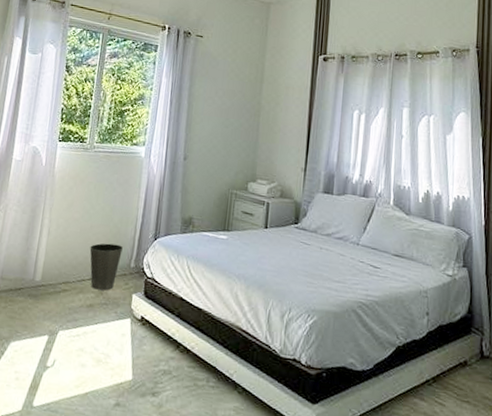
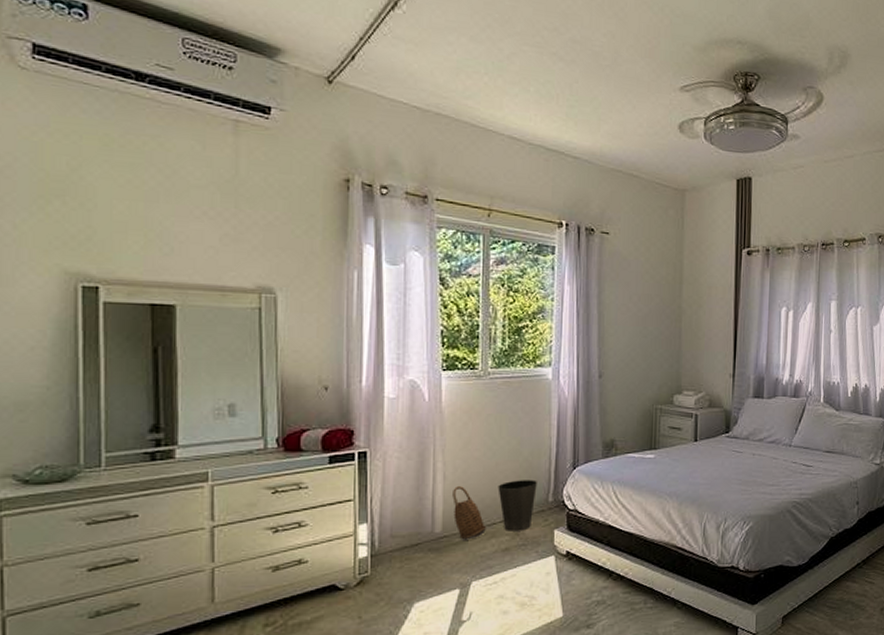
basket: none [51,242,77,292] -> present [452,486,486,540]

